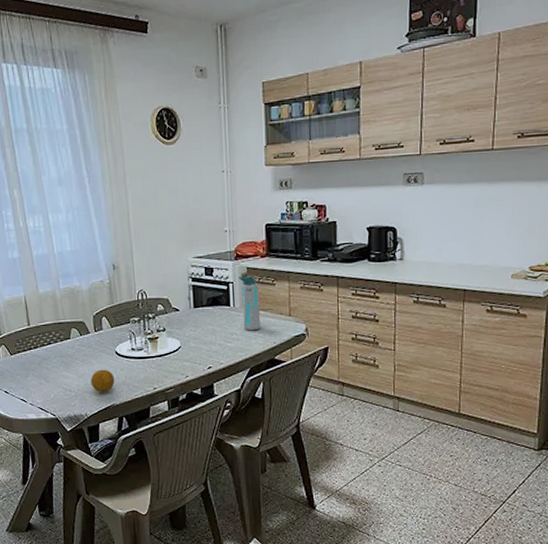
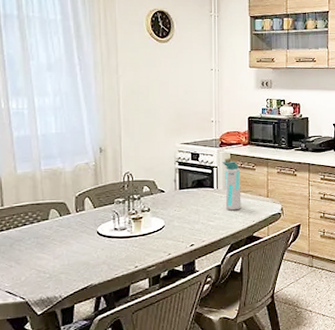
fruit: present [90,369,115,391] -> none [68,249,95,272]

